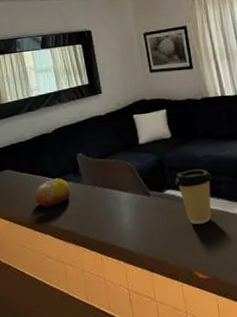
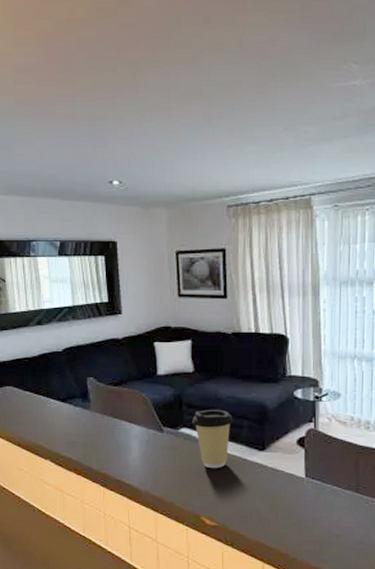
fruit: present [35,178,71,207] -> none [38,401,76,431]

